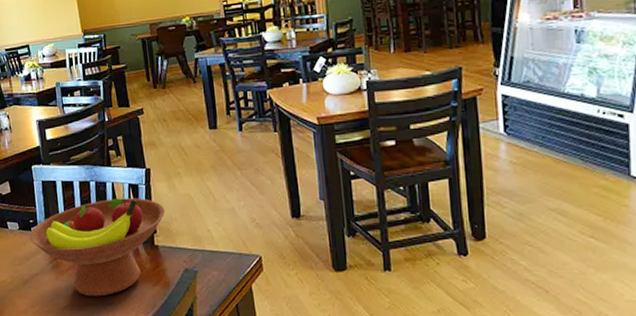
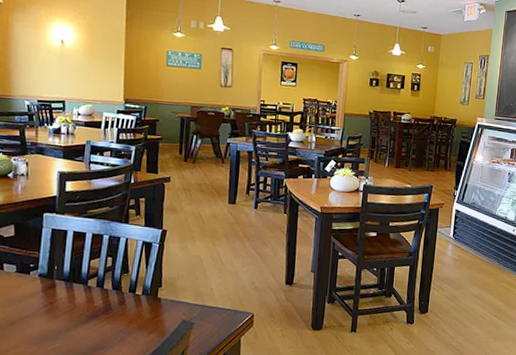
fruit bowl: present [30,198,165,297] -> none [27,252,174,341]

